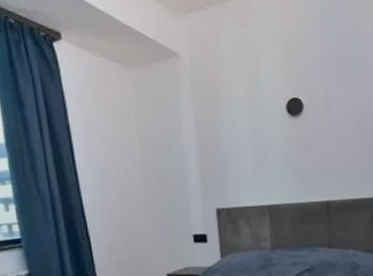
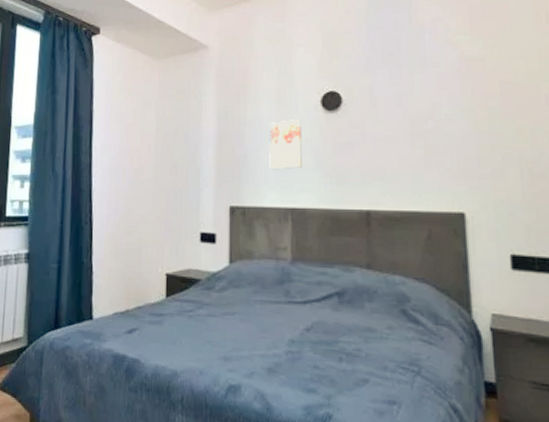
wall art: none [243,125,274,173] -> present [269,119,302,170]

